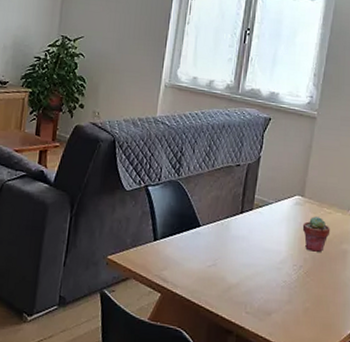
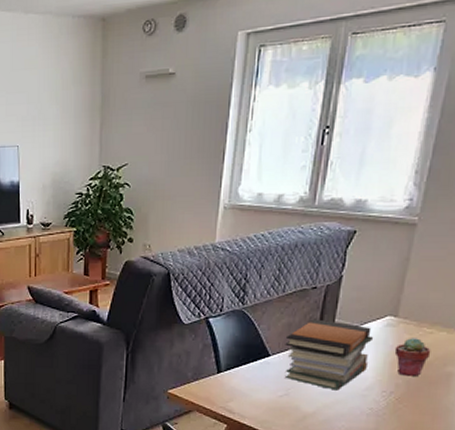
book stack: none [212,194,286,263] -> present [284,319,374,391]

